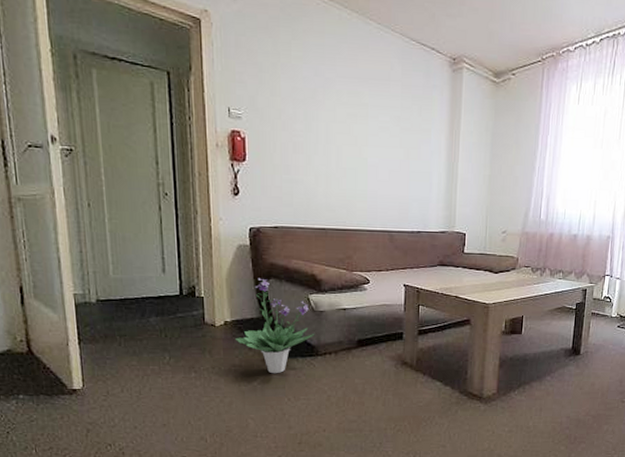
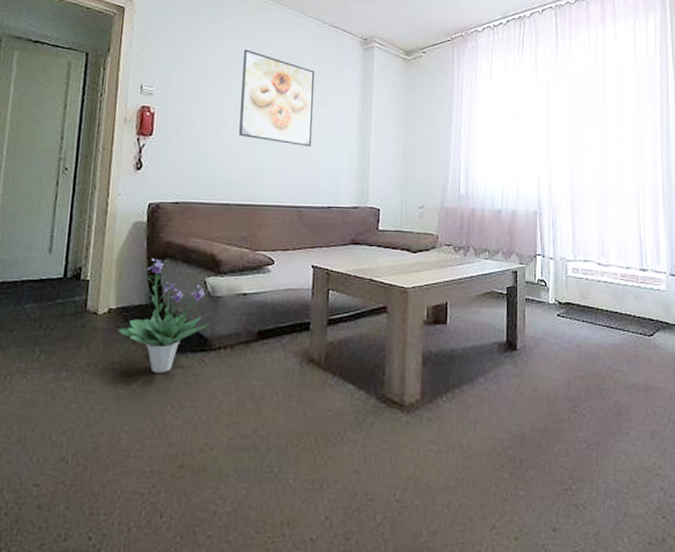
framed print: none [329,69,403,174] -> present [239,49,315,148]

